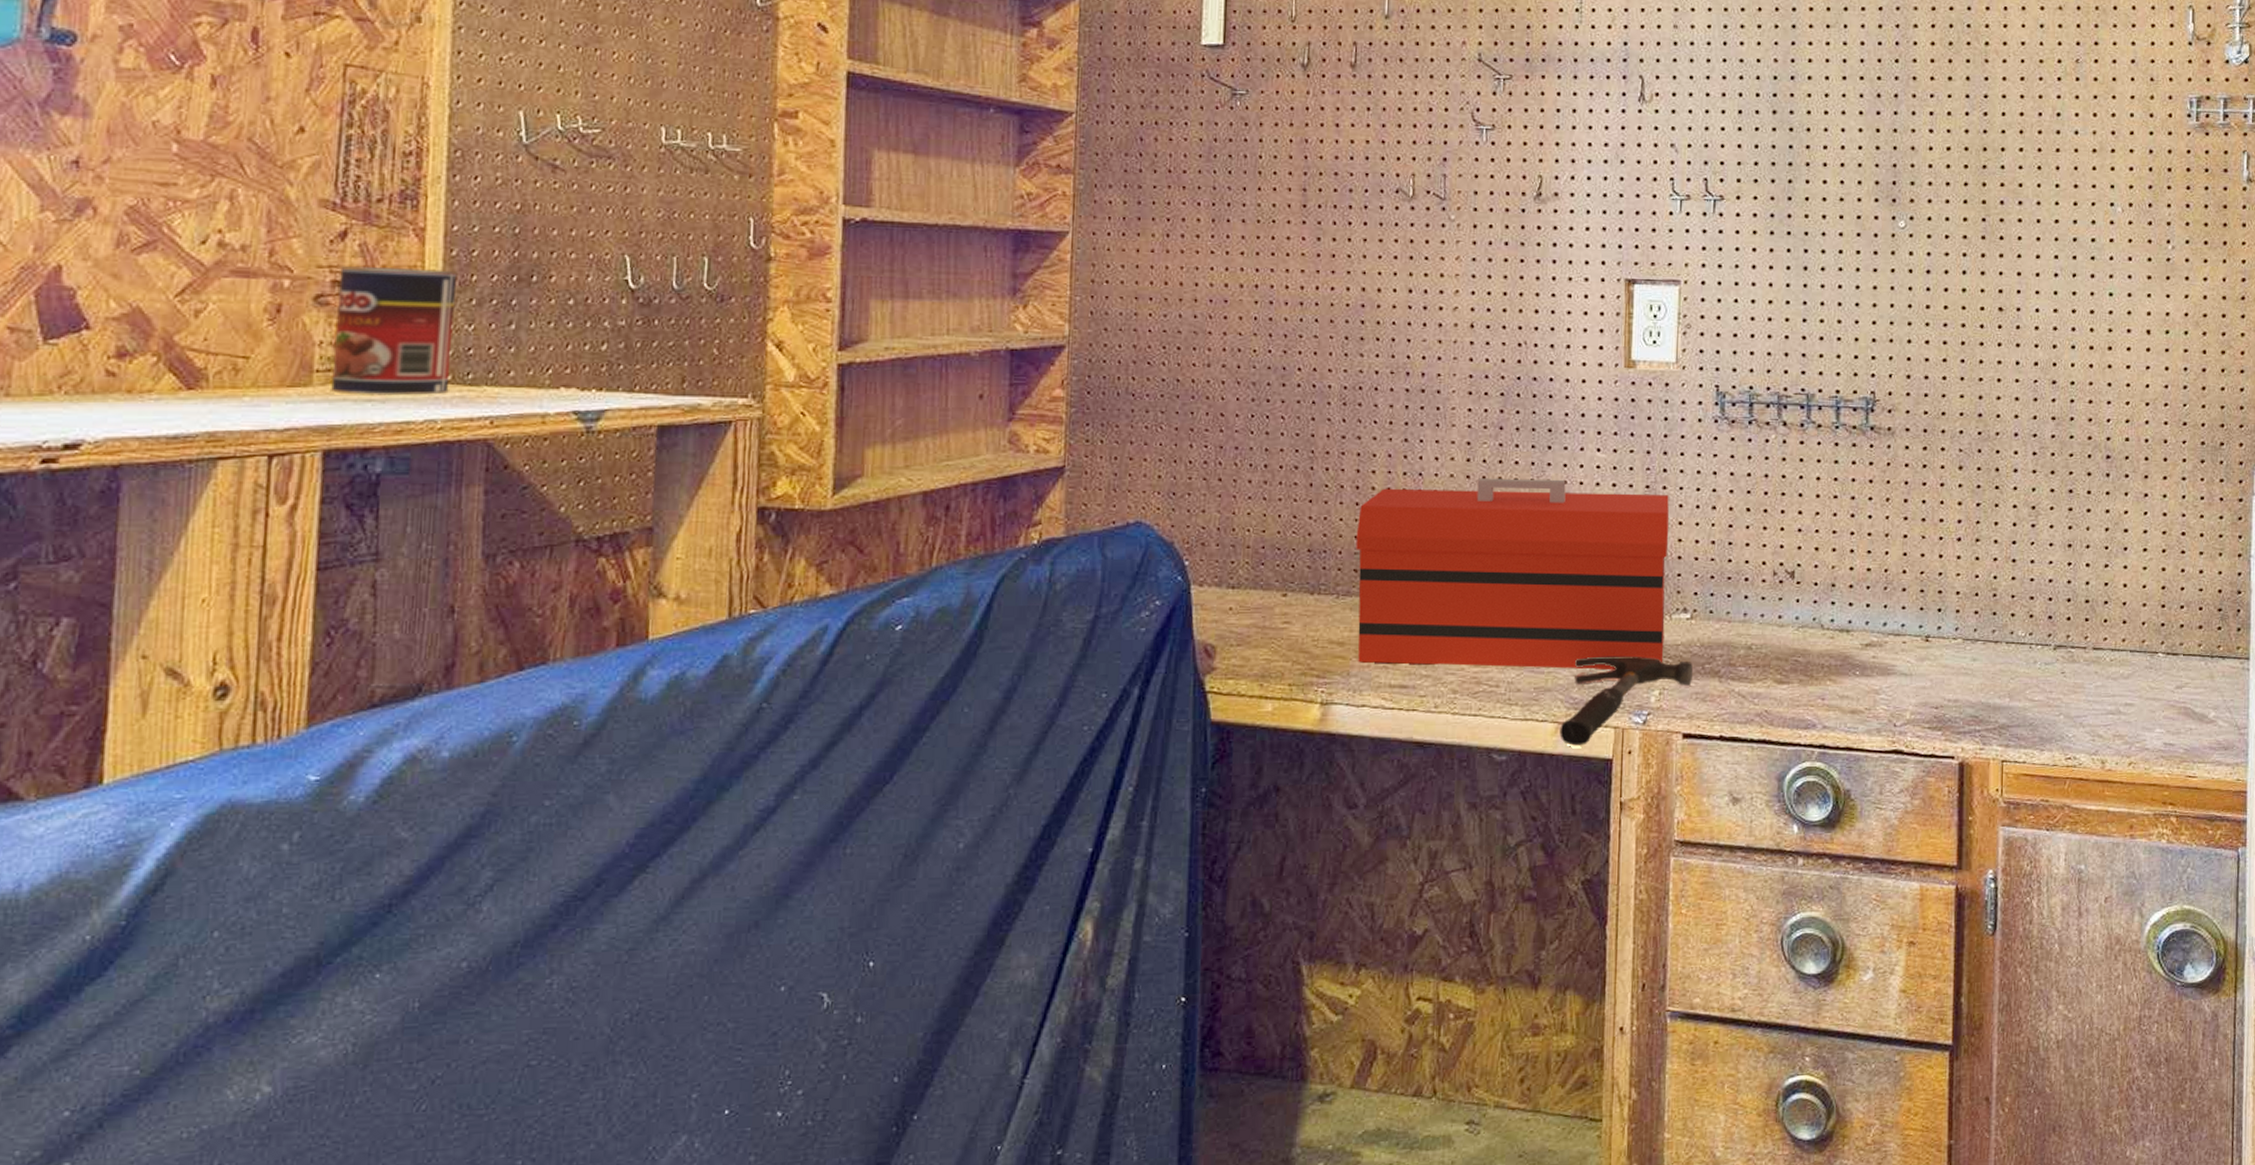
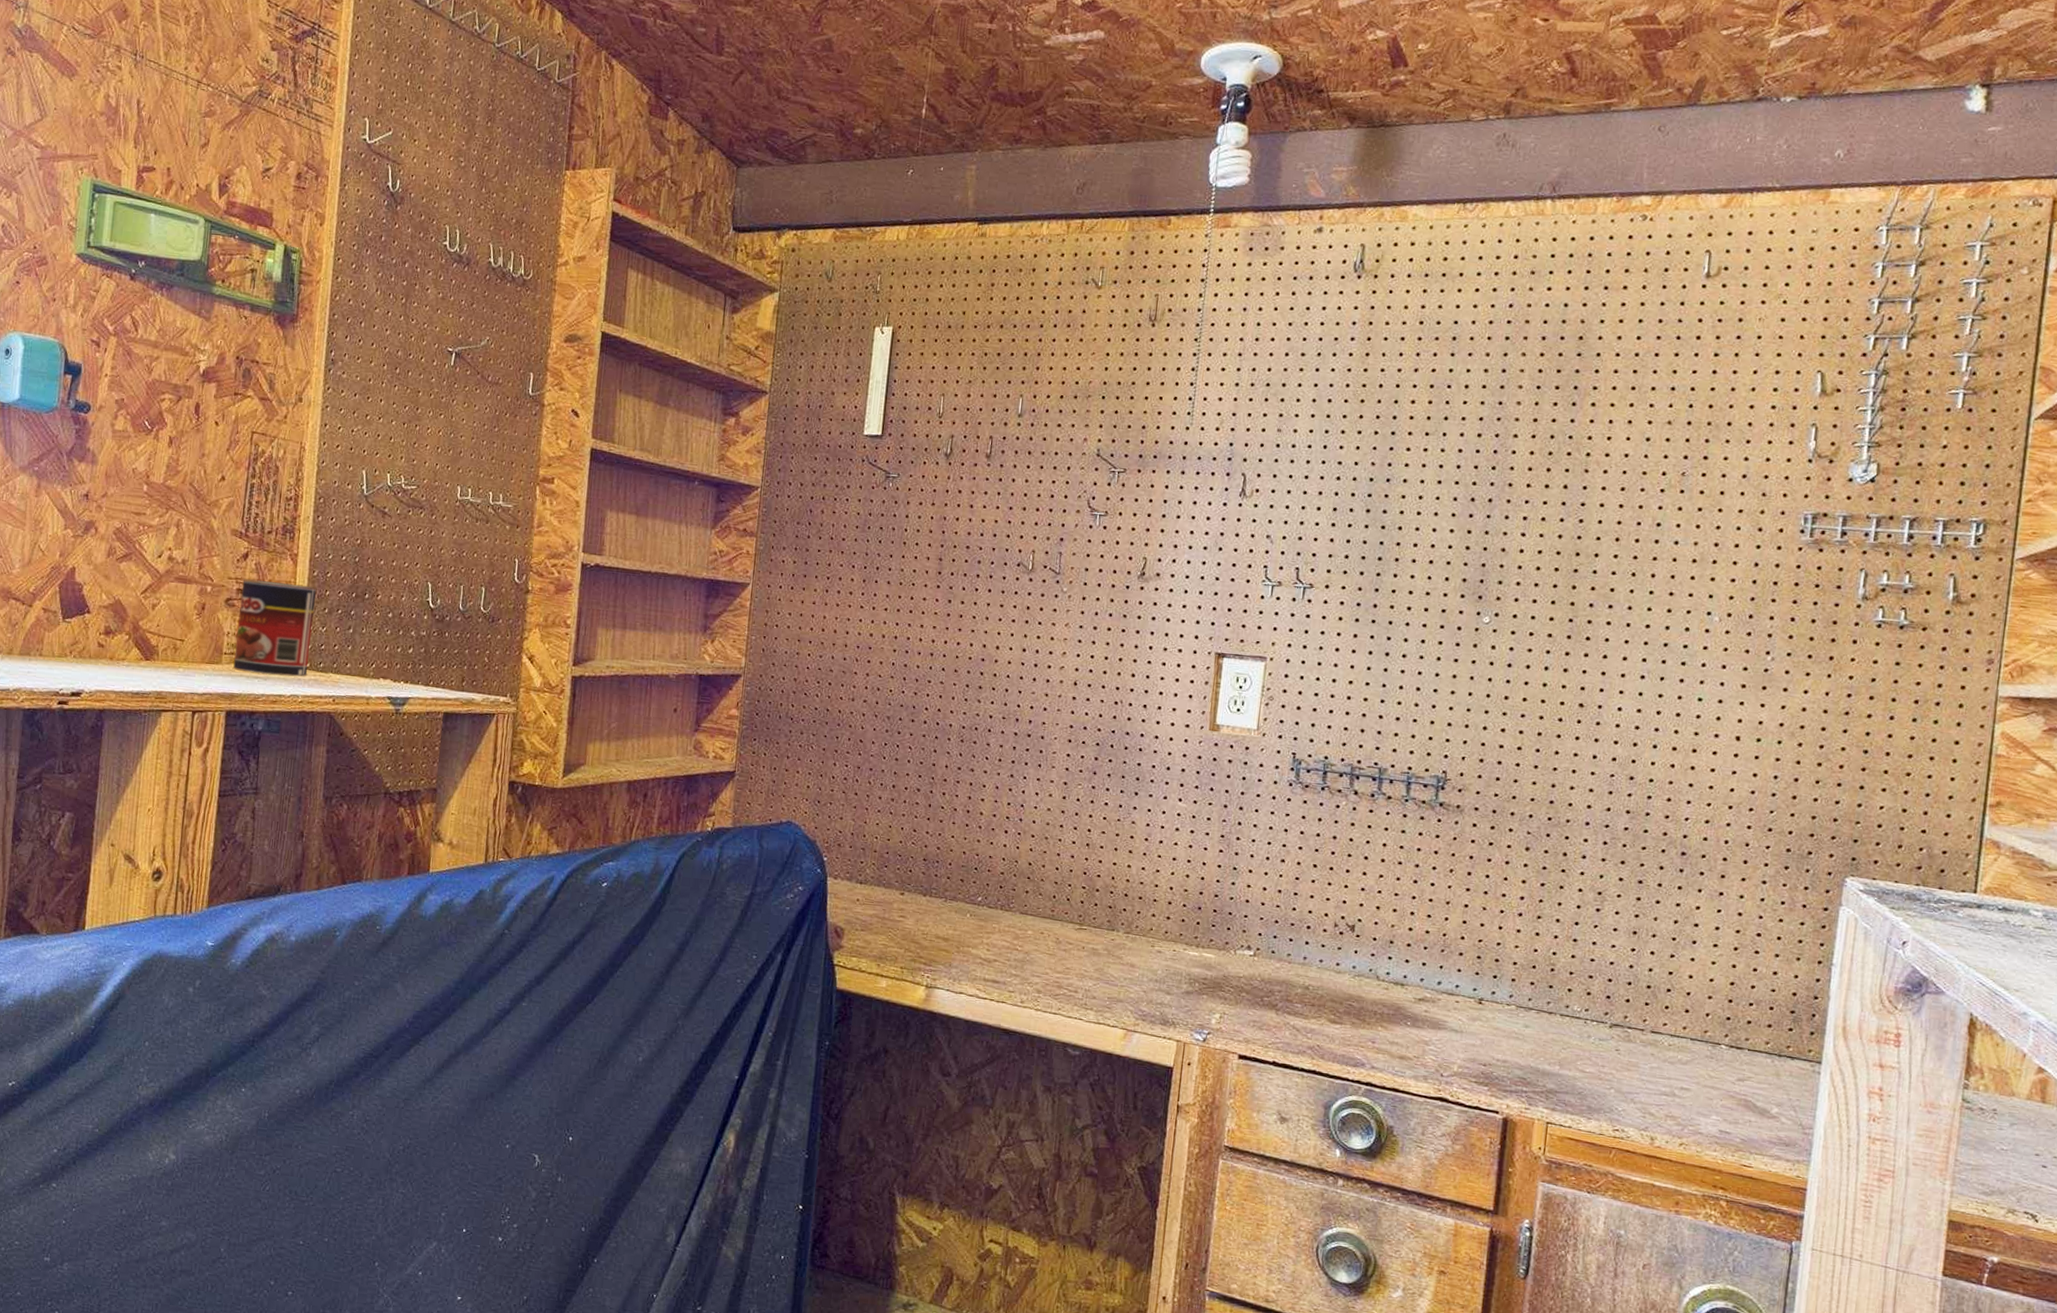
toolbox: present [1356,478,1670,670] -> none [959,814,1242,991]
claw hammer: present [1559,656,1694,746] -> none [1127,977,1253,1052]

